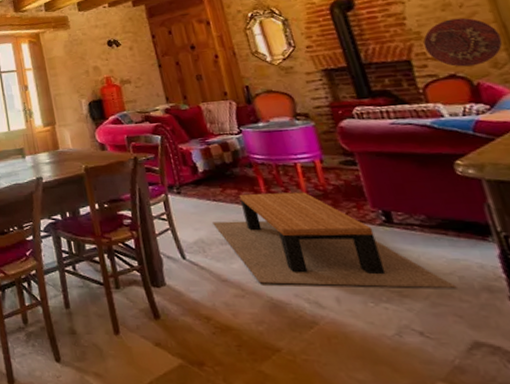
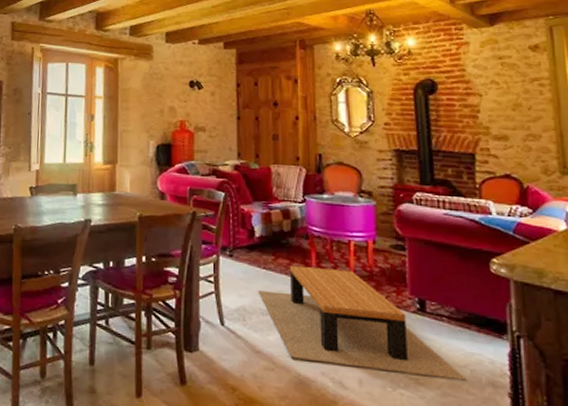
decorative platter: present [423,17,503,67] -> none [489,119,557,169]

